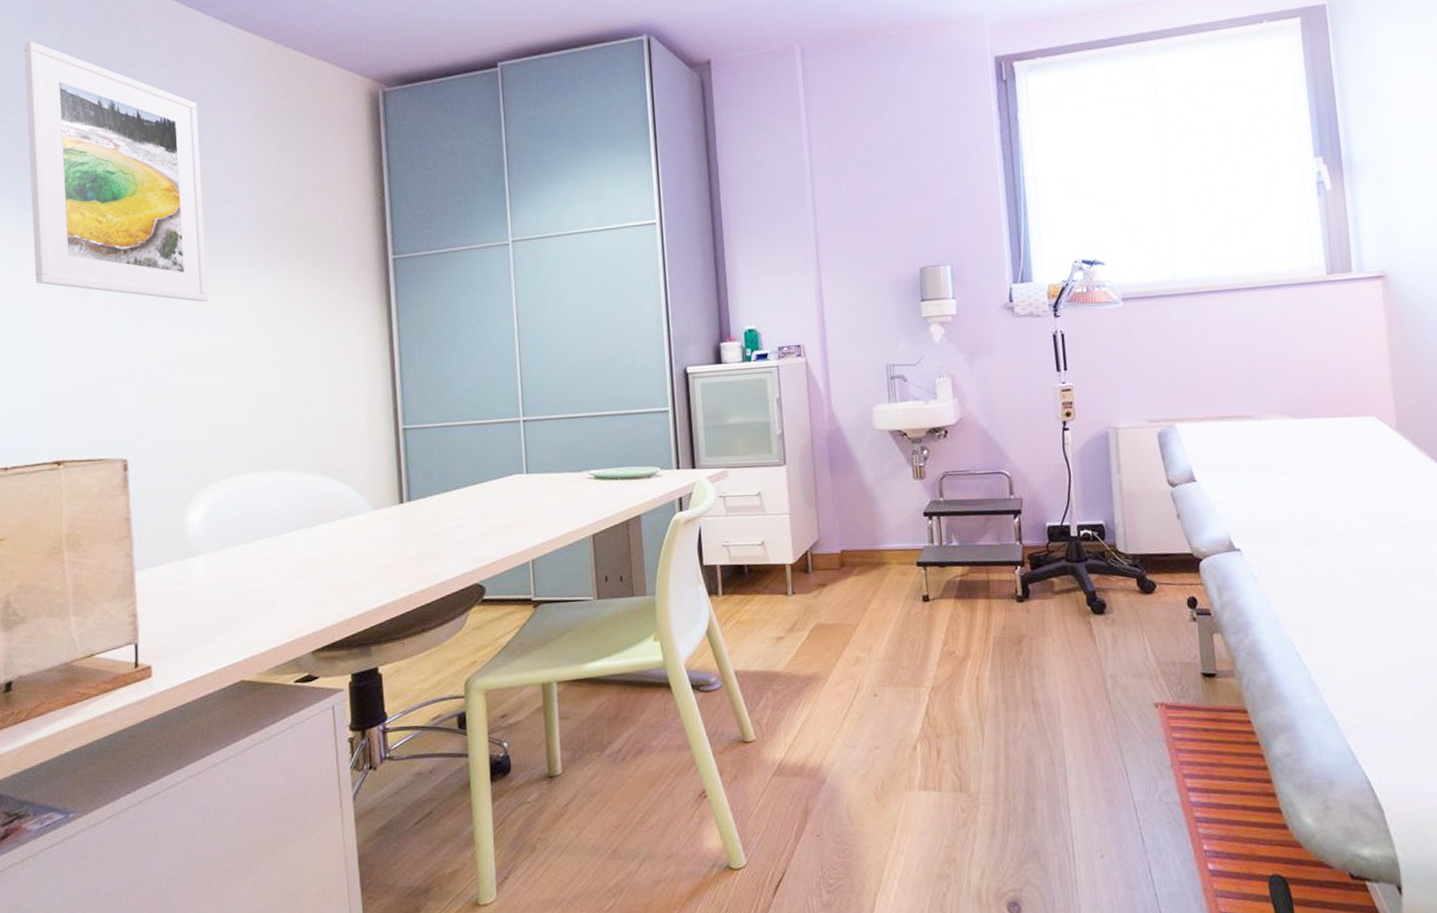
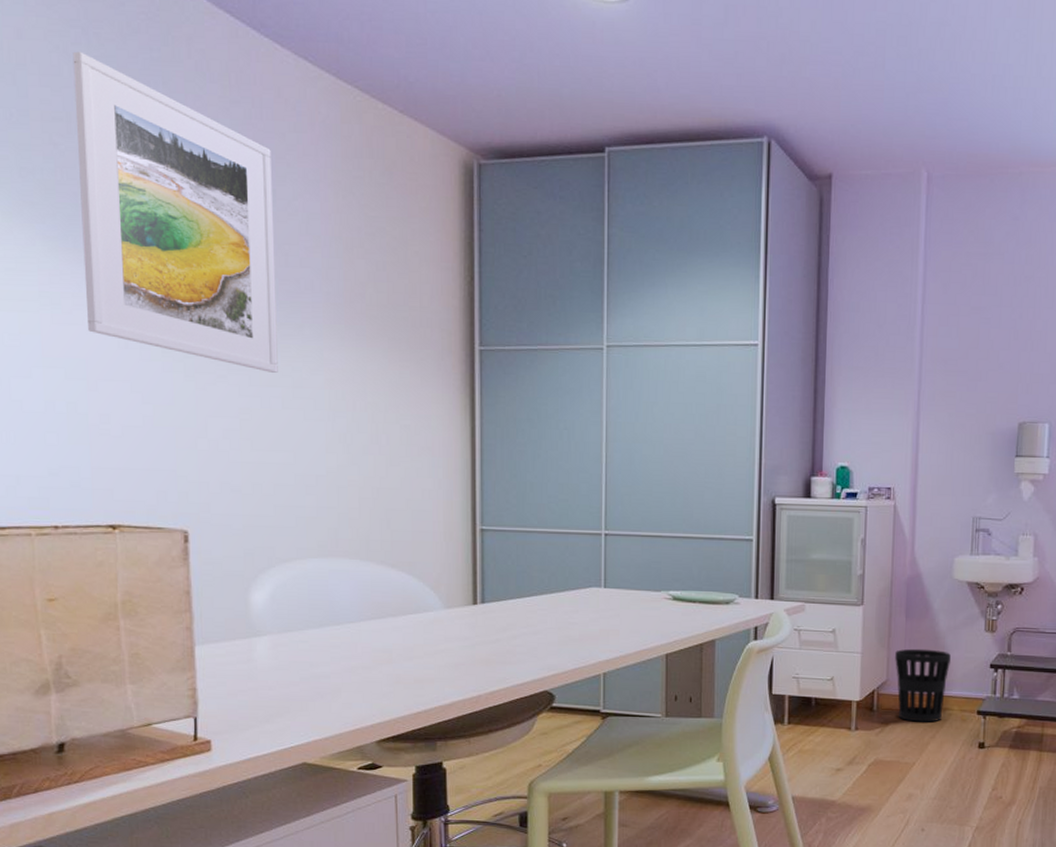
wastebasket: none [824,503,882,580] -> present [895,648,951,722]

